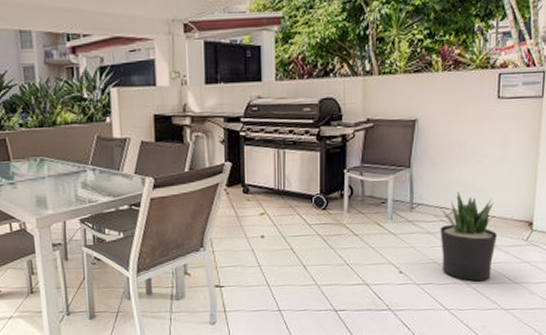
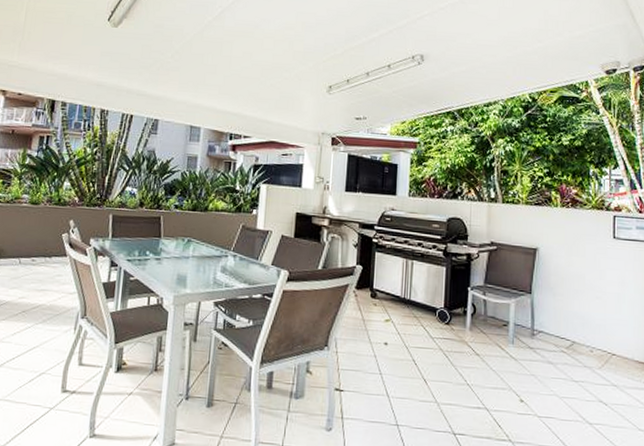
planter: present [440,191,497,282] -> none [561,323,618,423]

